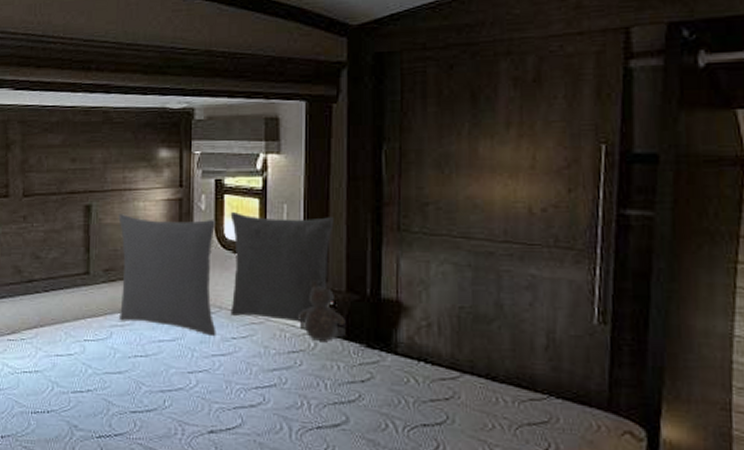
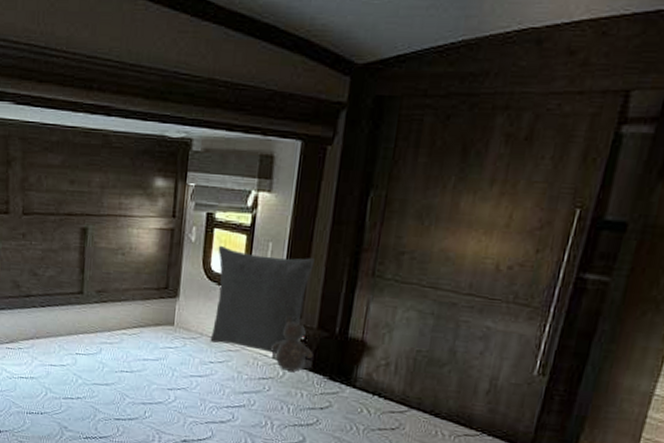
pillow: present [118,214,216,335] -> none [109,239,203,359]

